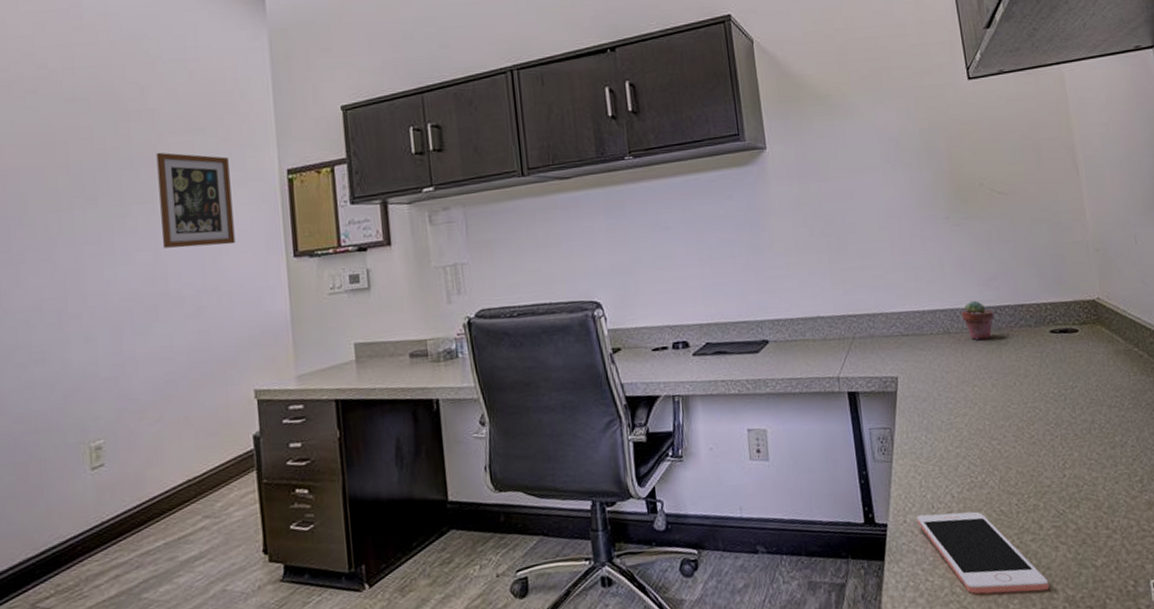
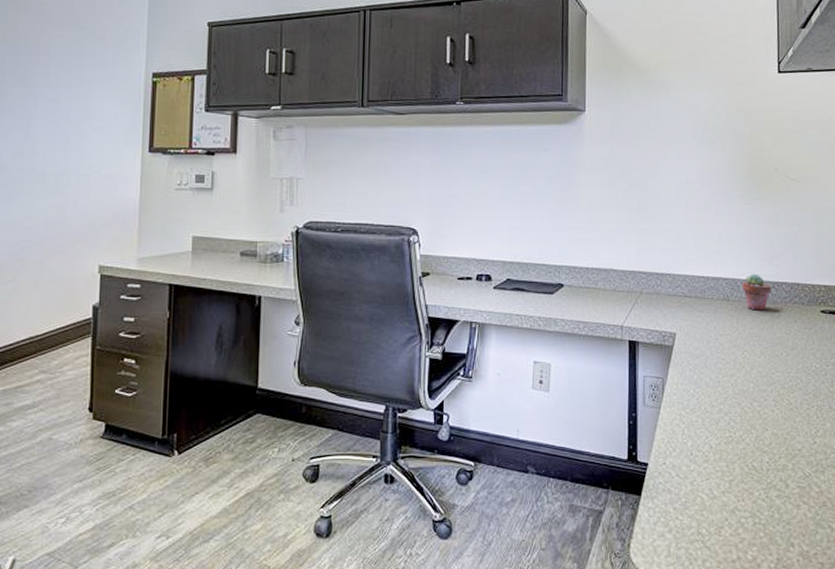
wall art: present [156,152,236,248] -> none [35,42,102,133]
cell phone: present [916,511,1050,595] -> none [675,460,787,543]

